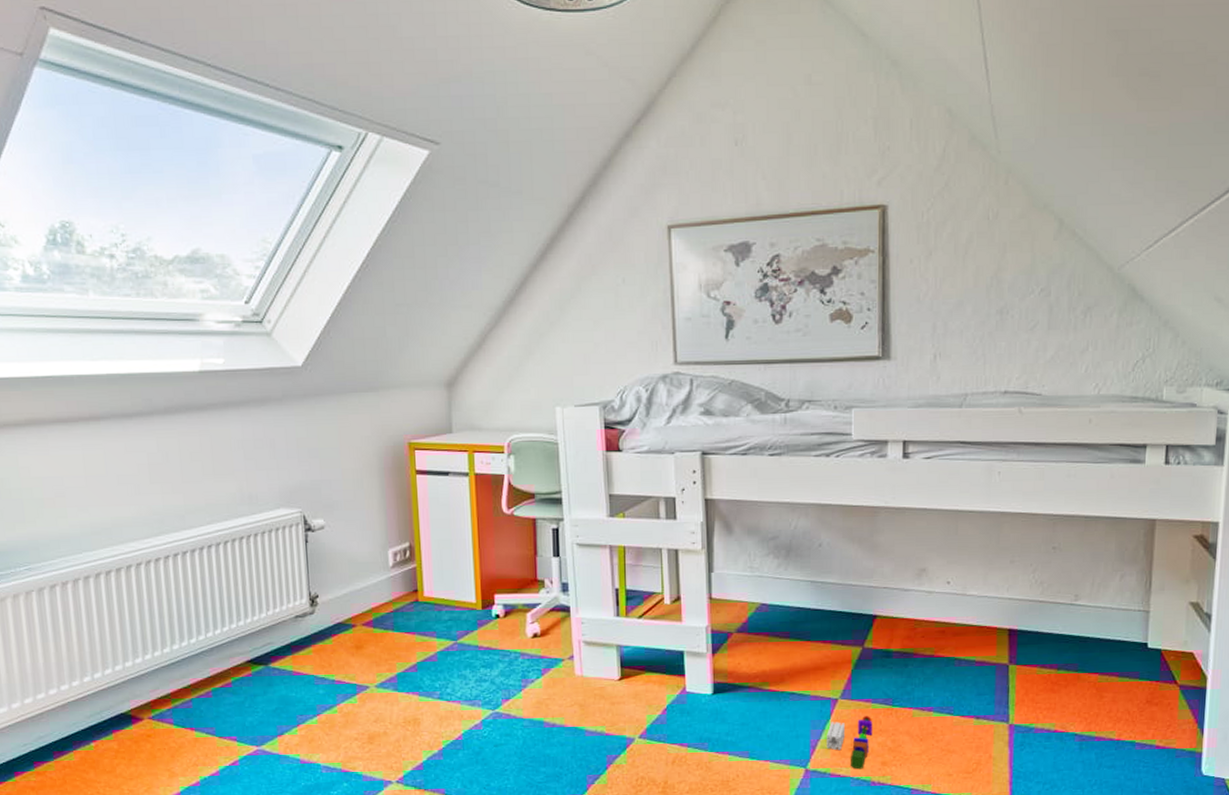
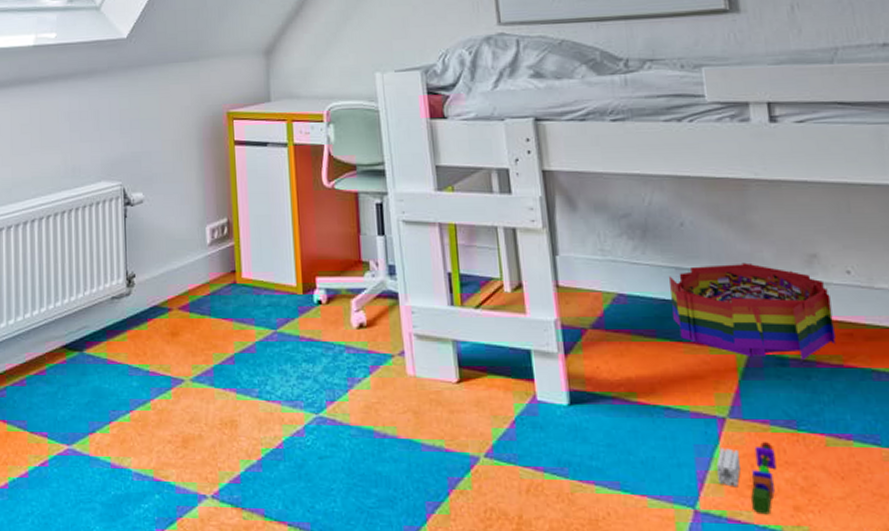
storage bin: none [805,576,932,652] -> present [669,262,836,360]

